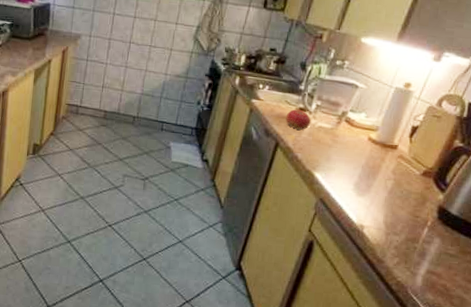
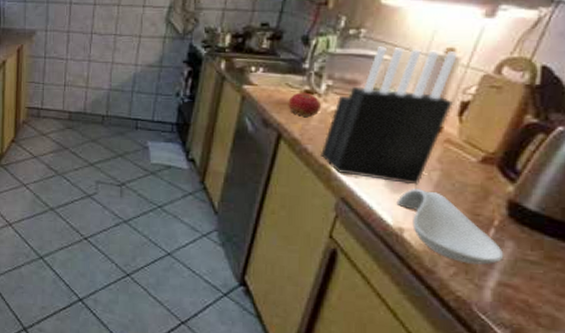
knife block: none [307,77,413,191] -> present [321,47,459,185]
spoon rest: none [360,194,433,257] -> present [396,189,504,265]

